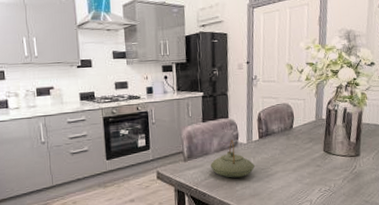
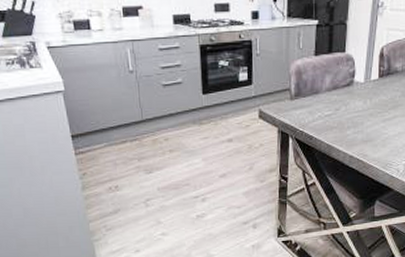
teapot: present [210,140,255,178] -> none [320,78,370,121]

